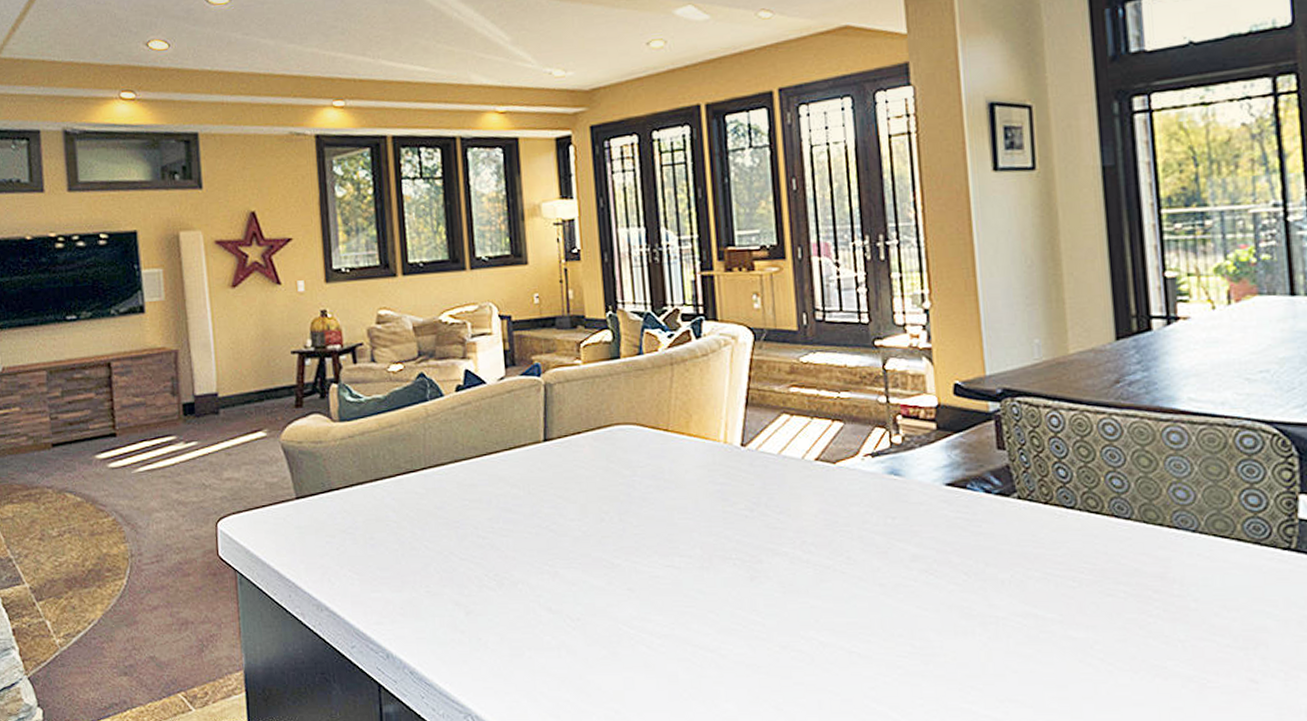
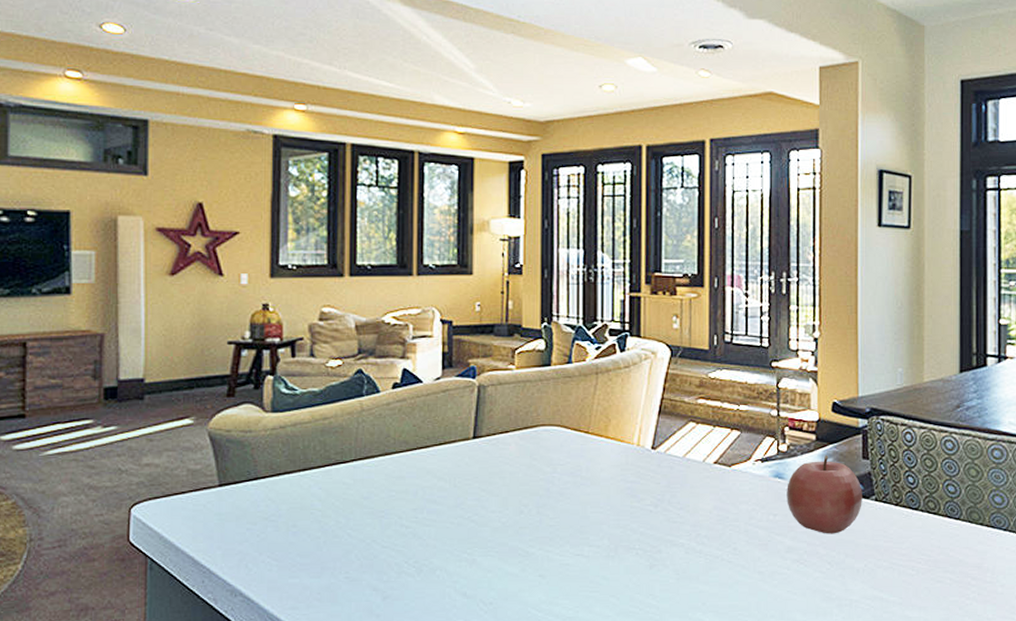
fruit: none [905,446,1002,540] -> present [786,455,862,534]

